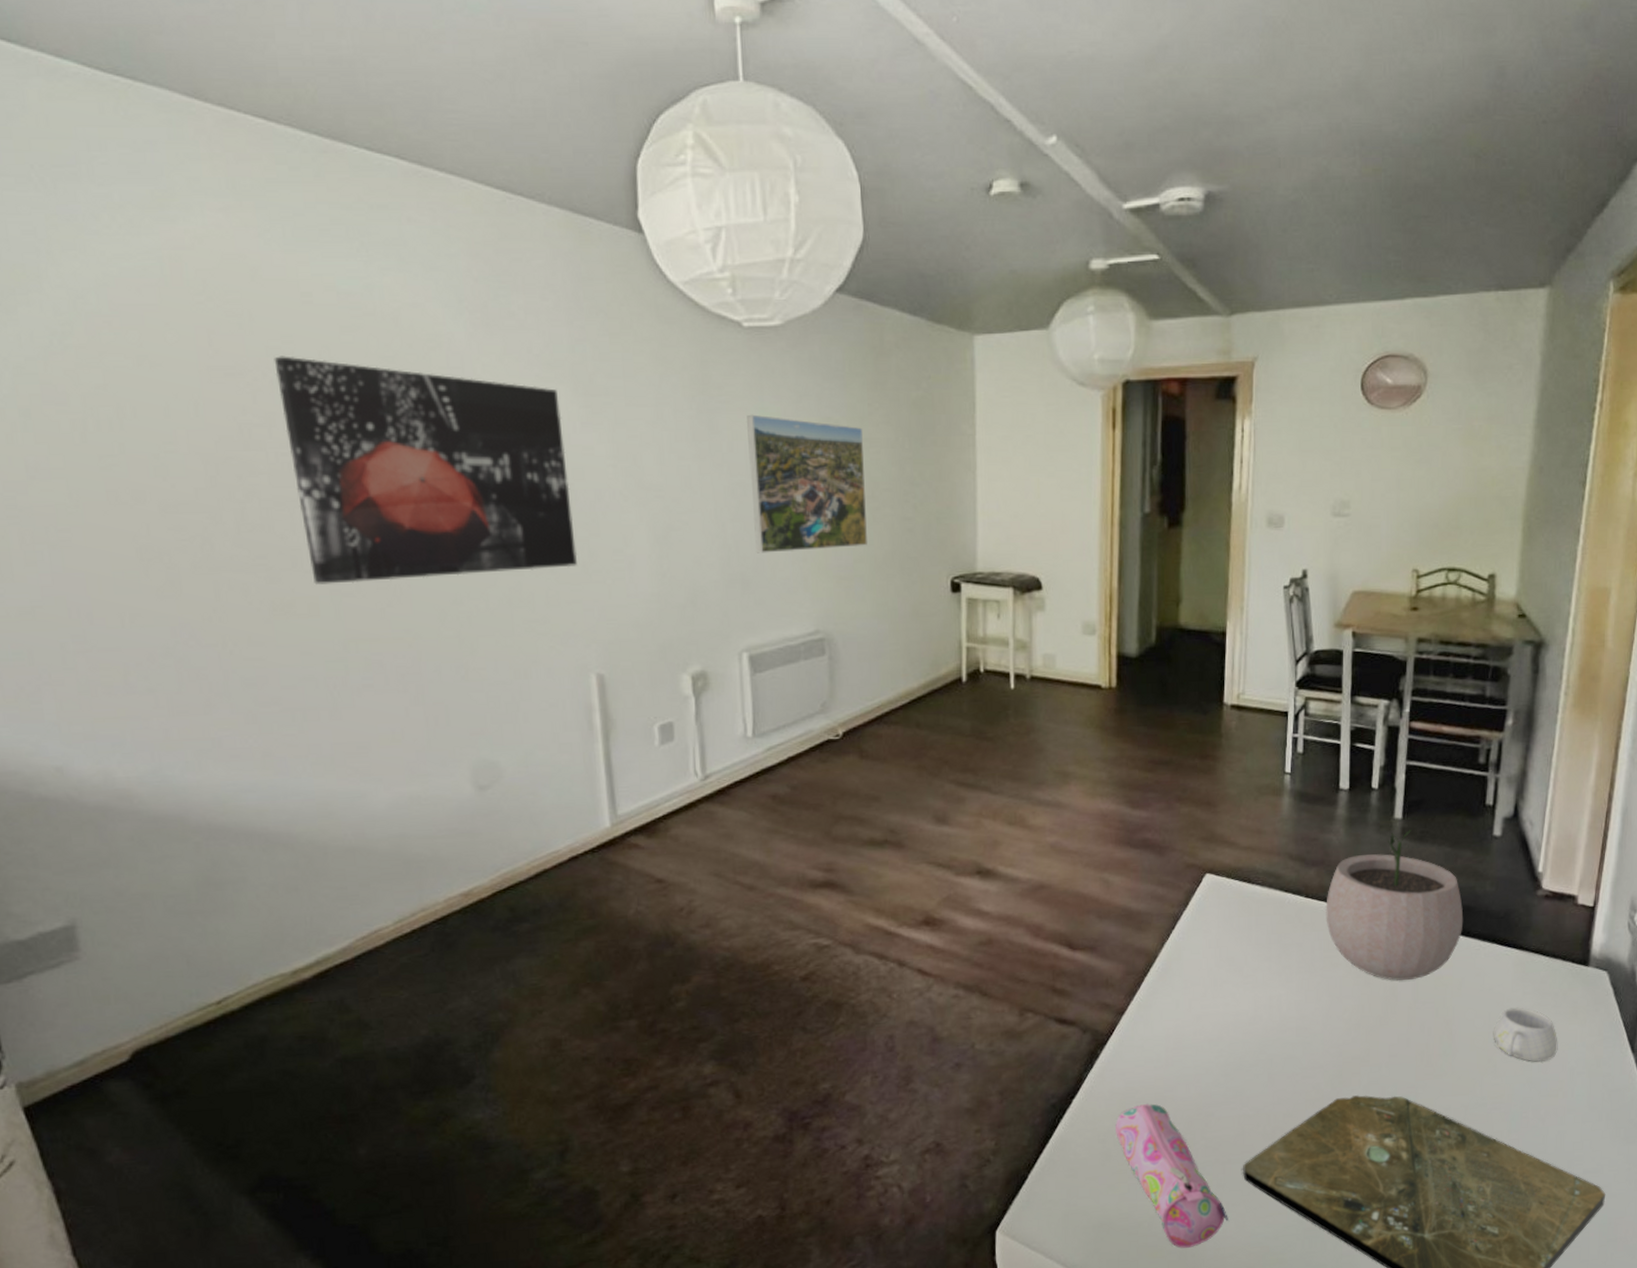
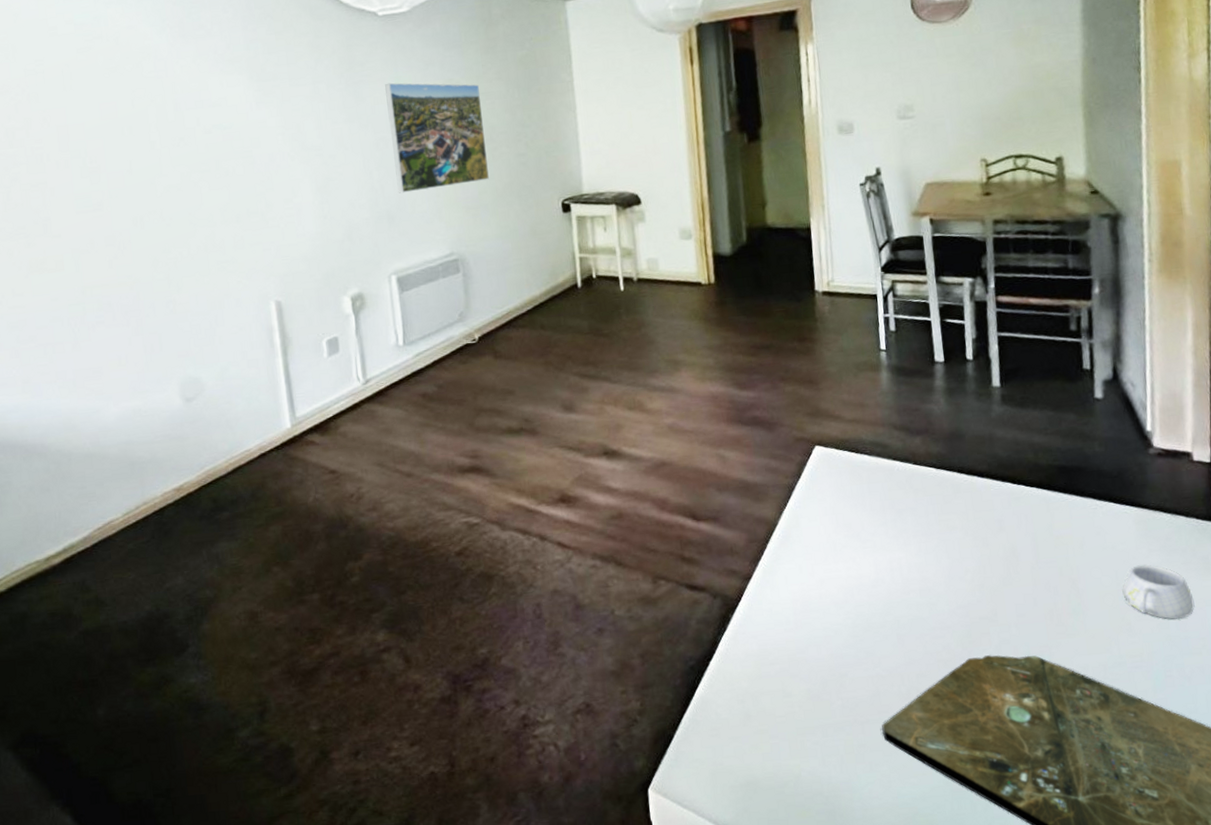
wall art: present [274,356,578,585] -> none [30,75,257,246]
pencil case: present [1115,1103,1228,1248] -> none [752,664,873,808]
plant pot: present [1326,829,1464,981] -> none [934,396,1076,541]

